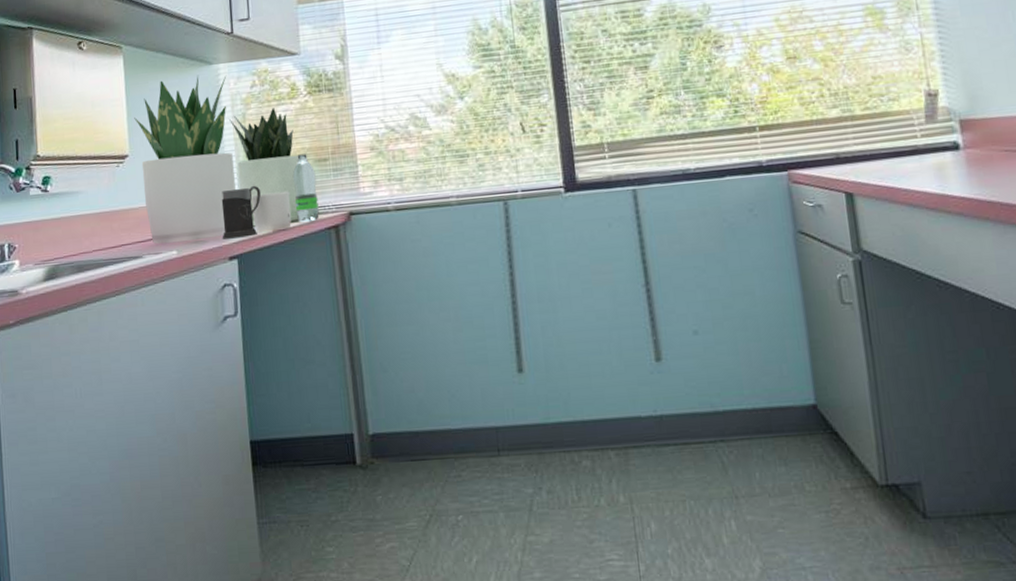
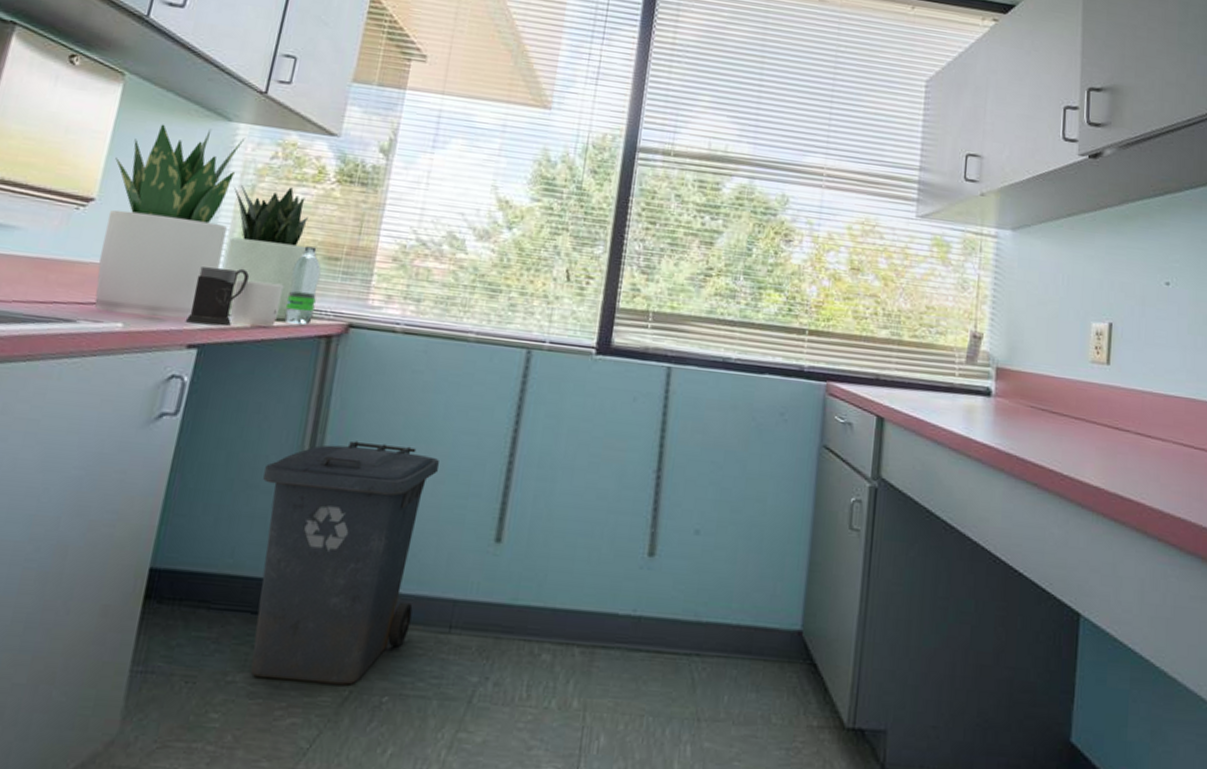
recycling bin: none [315,305,465,515] -> present [250,440,439,685]

